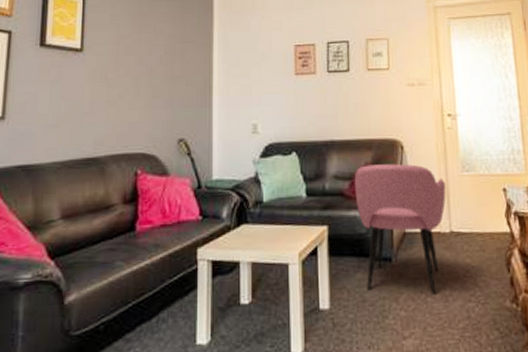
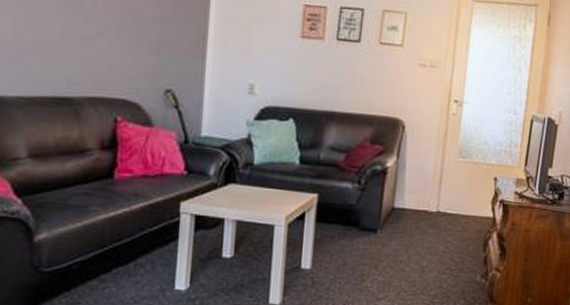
armchair: present [354,163,446,295] -> none [349,140,441,265]

